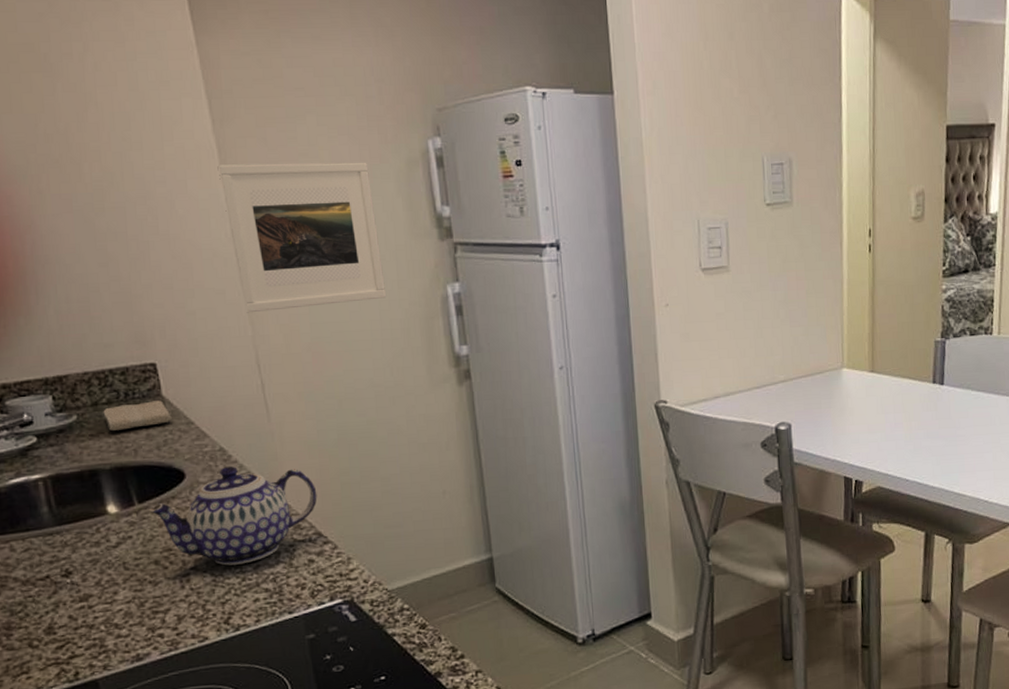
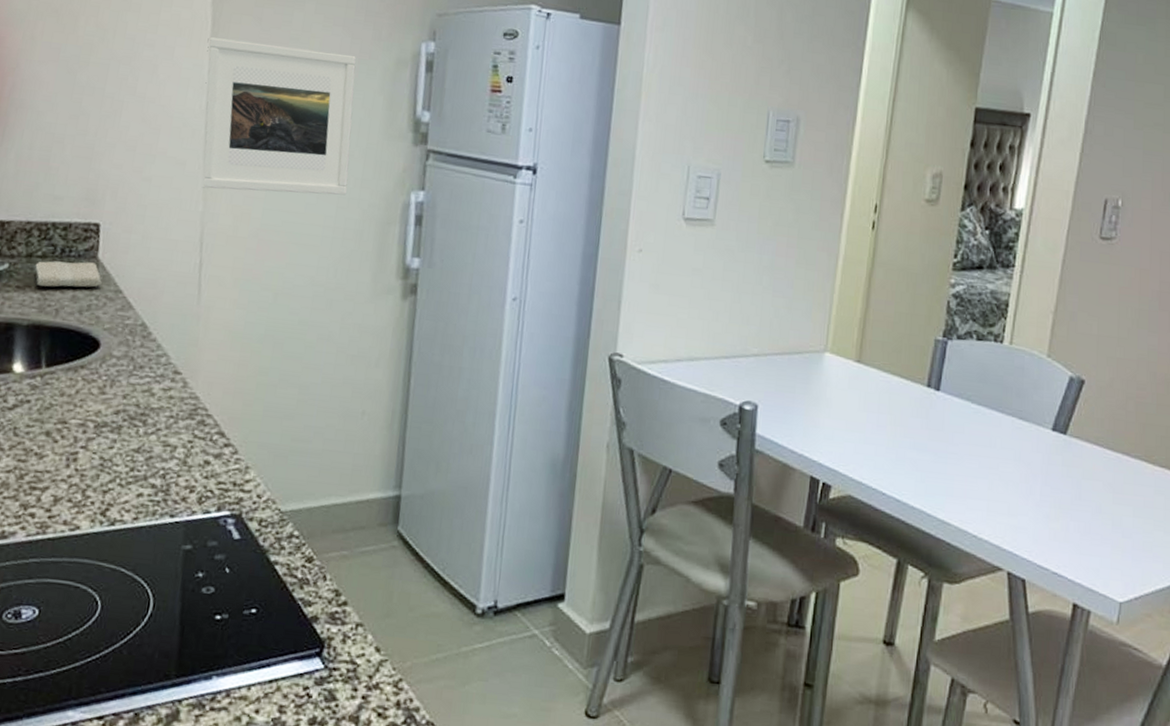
teapot: present [148,465,317,566] -> none [53,343,230,453]

